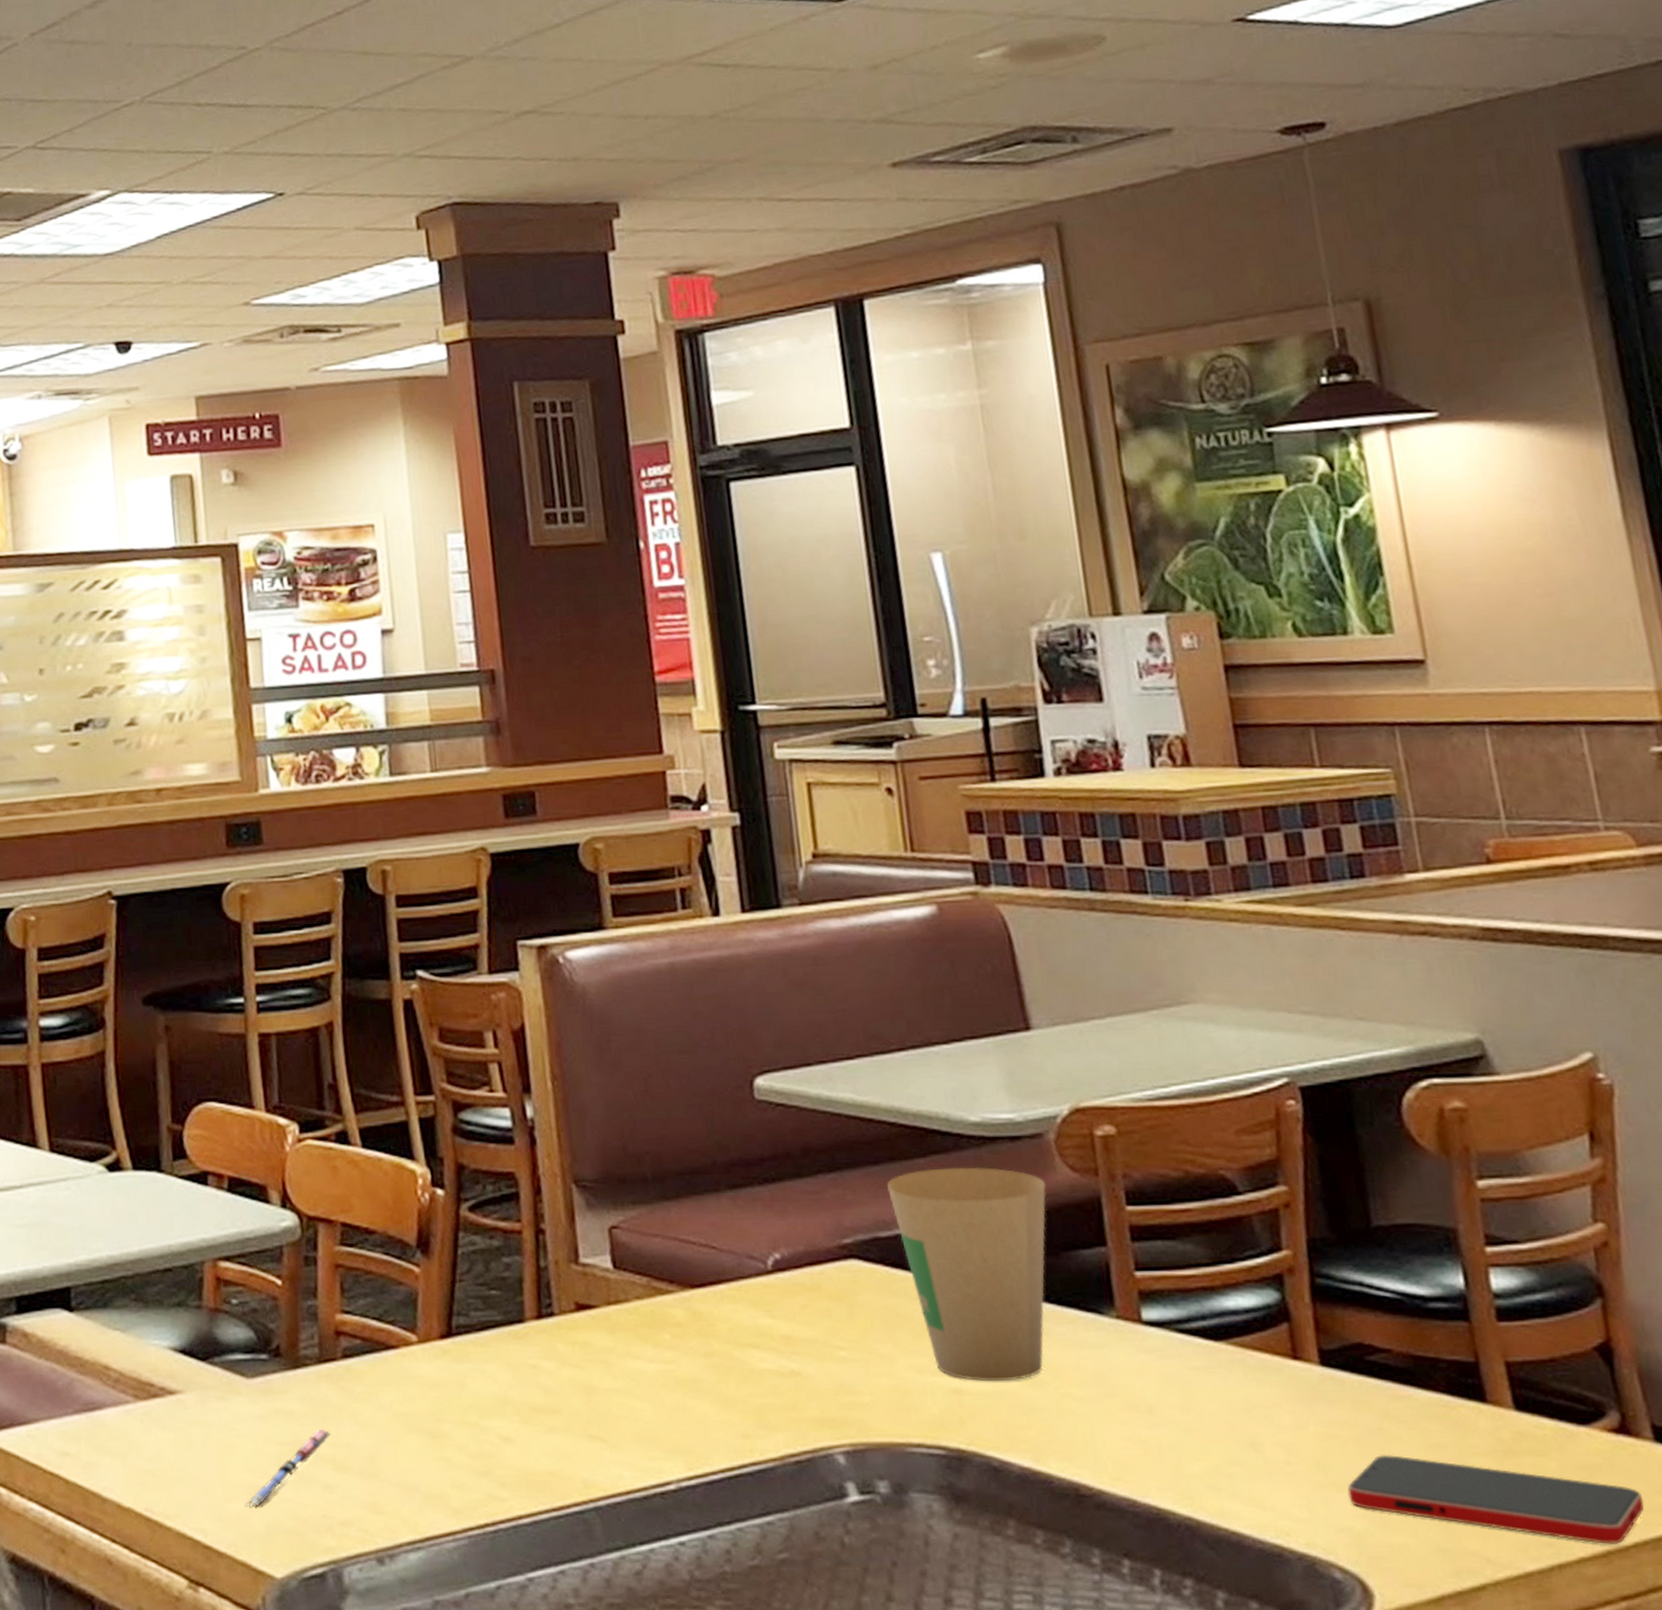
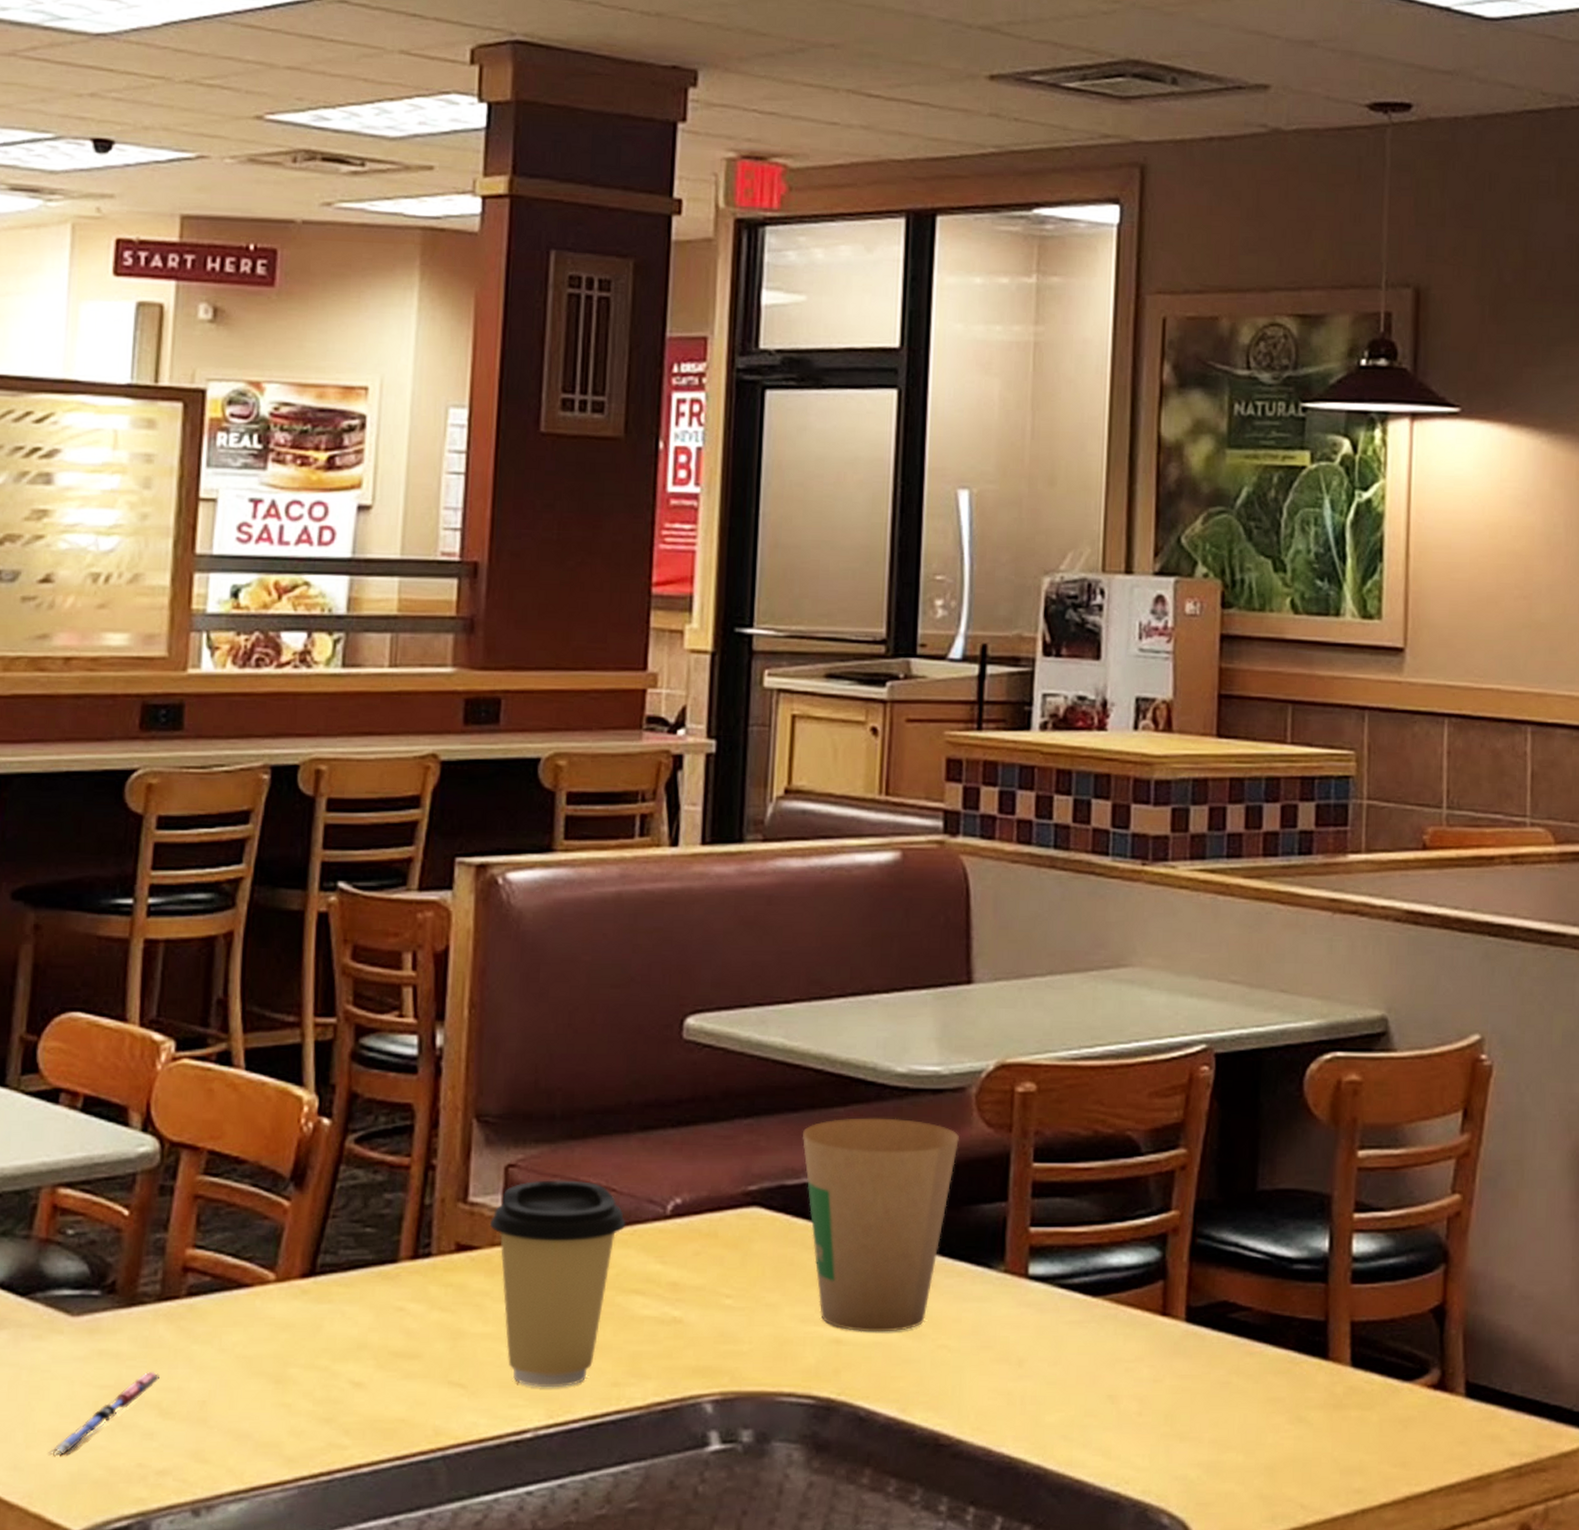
coffee cup: none [603,1239,731,1441] -> present [490,1180,626,1388]
smartphone: present [1347,1454,1645,1544] -> none [1188,1406,1446,1491]

